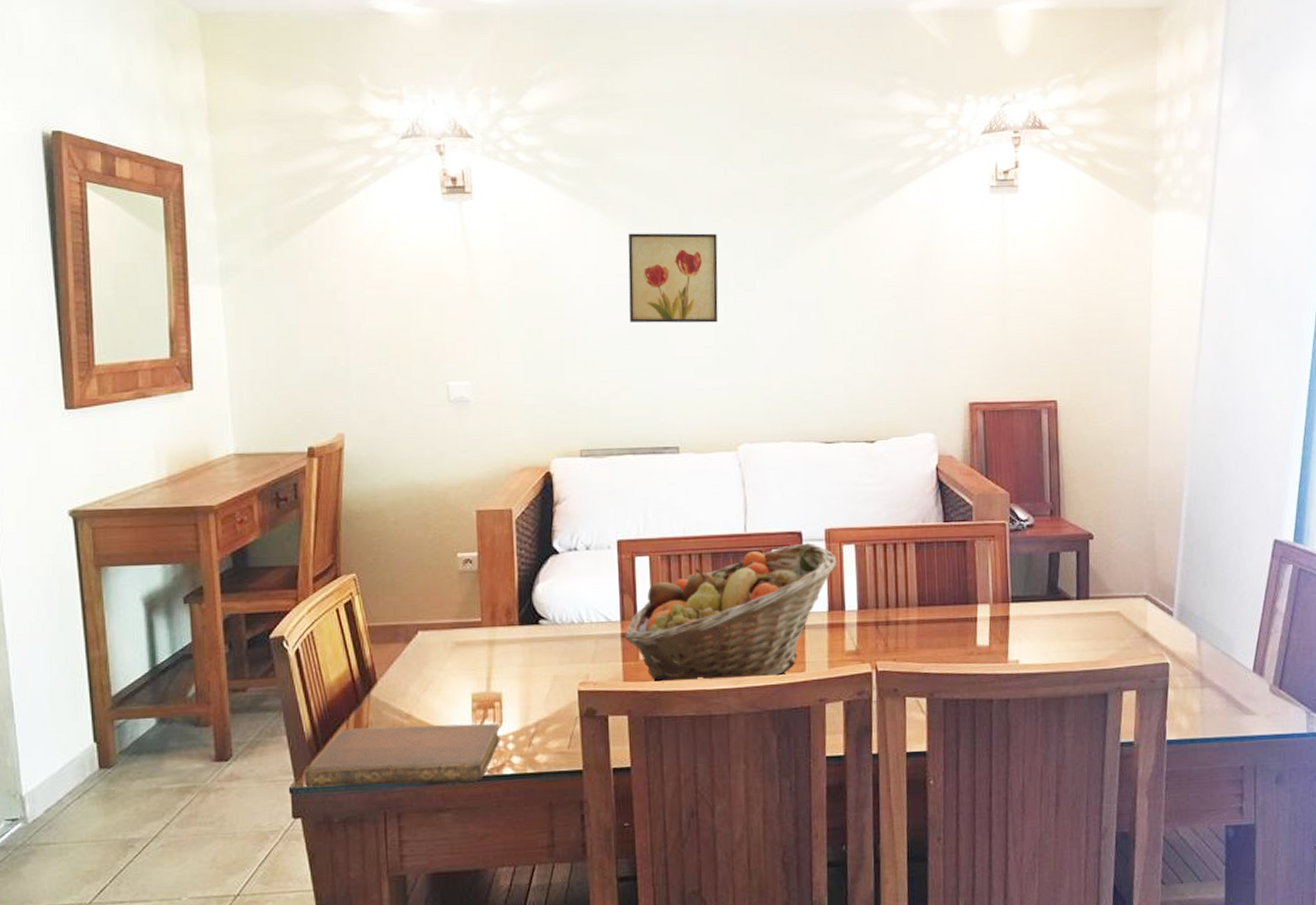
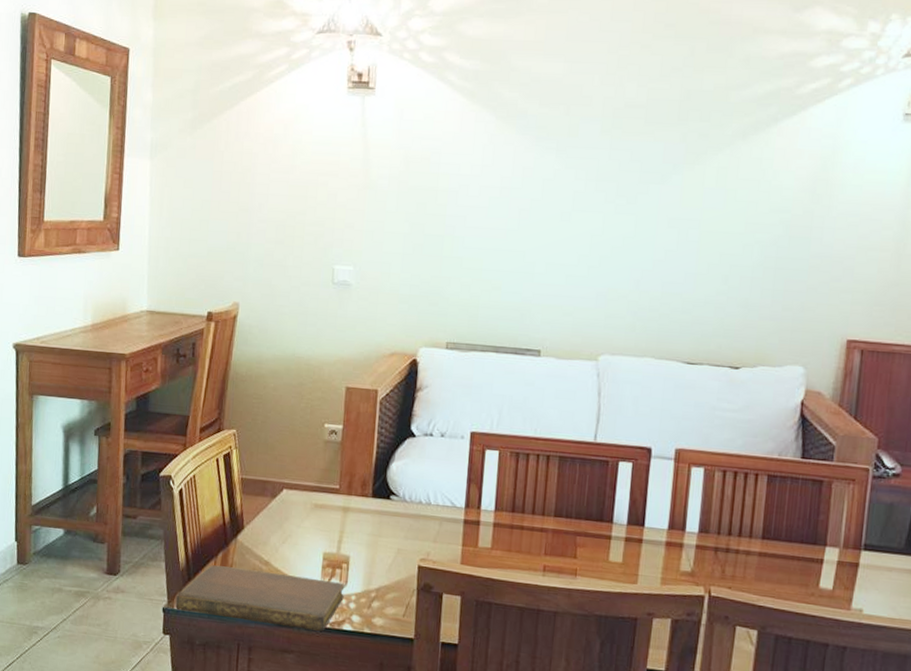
fruit basket: present [625,543,837,684] -> none [467,459,684,585]
wall art: present [628,233,719,323] -> none [507,138,604,233]

